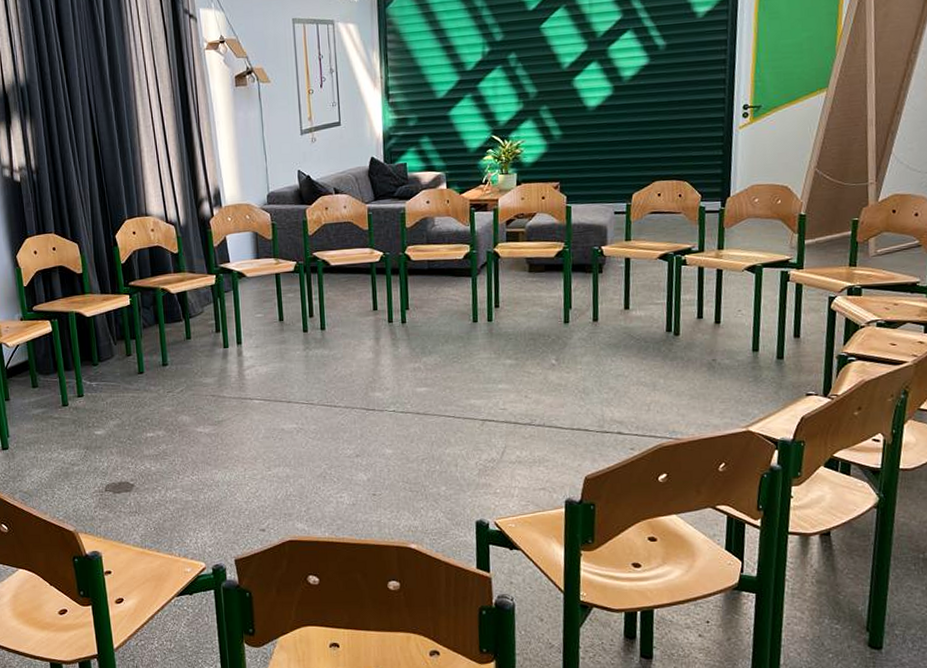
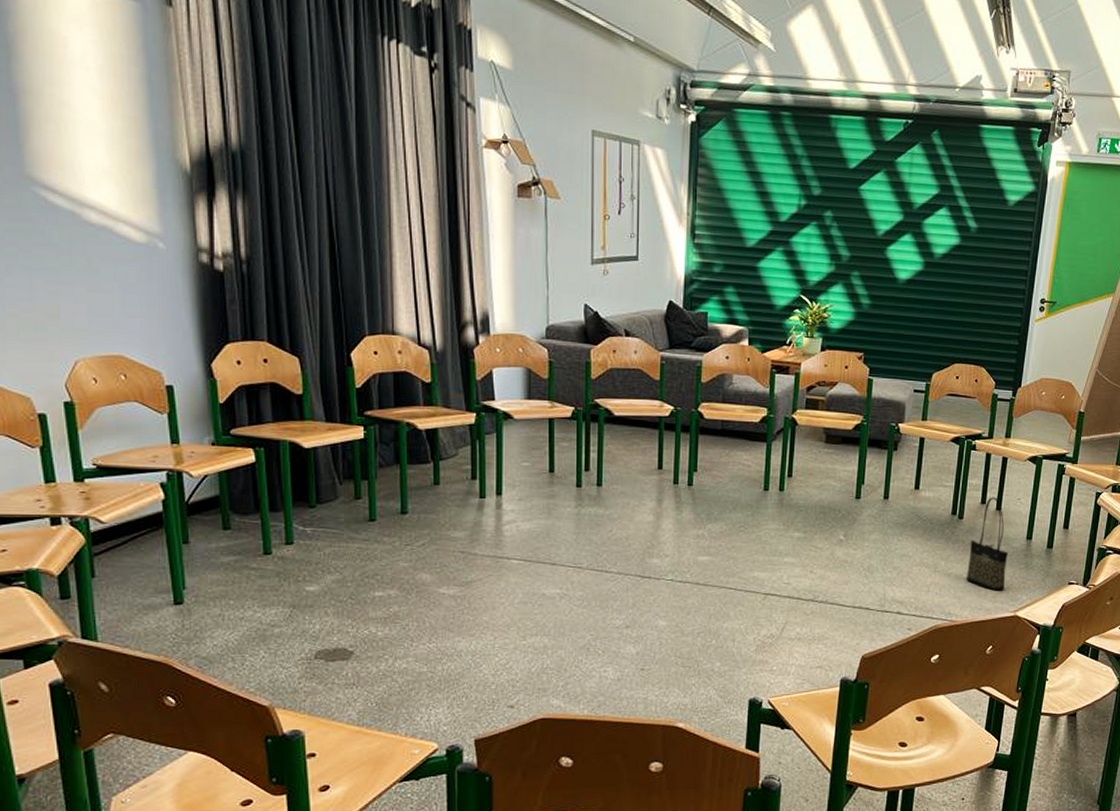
tote bag: none [688,310,733,407] -> present [966,497,1008,591]

